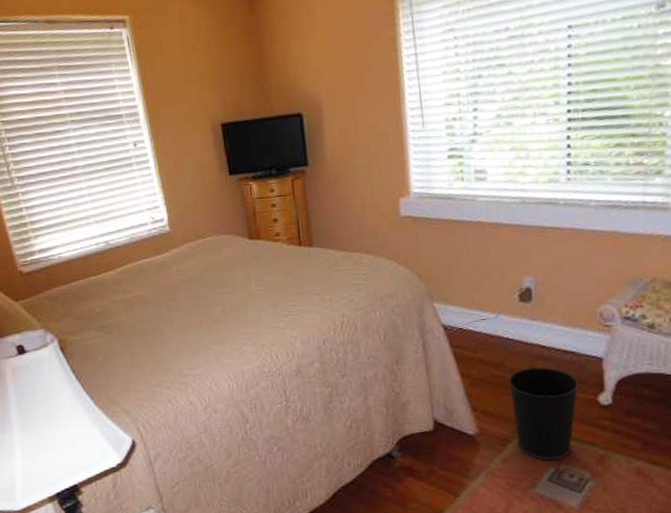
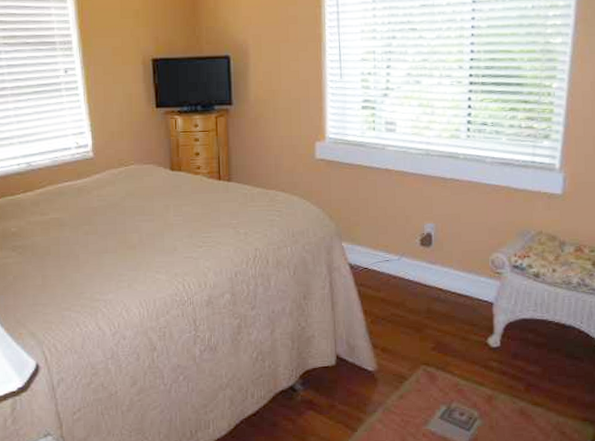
wastebasket: present [508,367,579,461] -> none [407,308,471,399]

